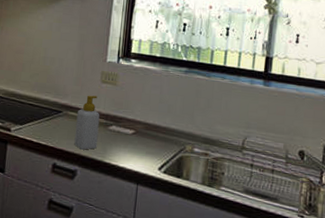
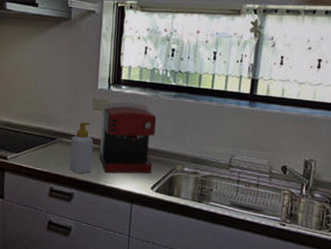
coffee maker: none [105,75,166,152] -> present [99,102,156,174]

